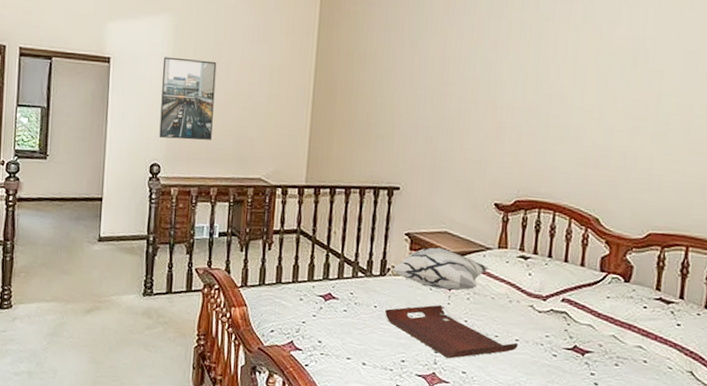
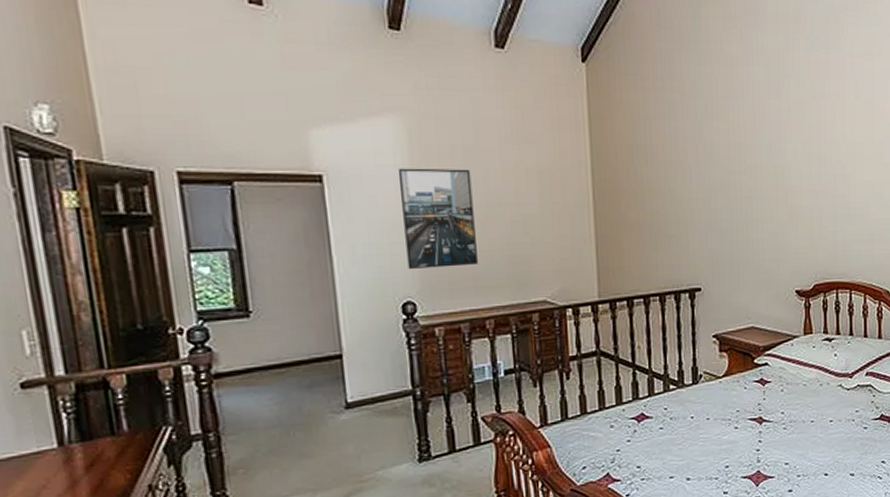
serving tray: present [385,305,518,359] -> none [703,402,833,454]
decorative pillow: present [392,247,489,291] -> none [704,344,797,387]

